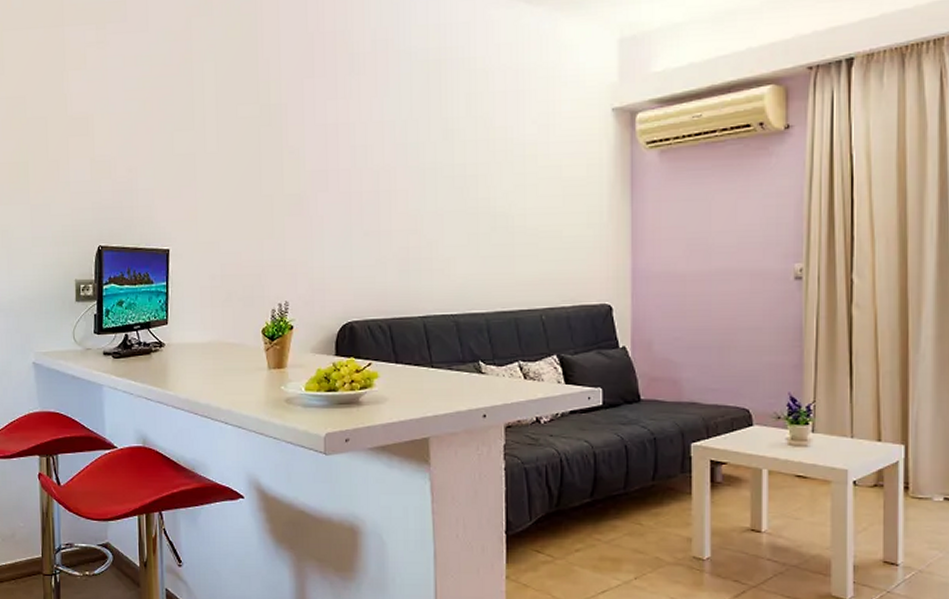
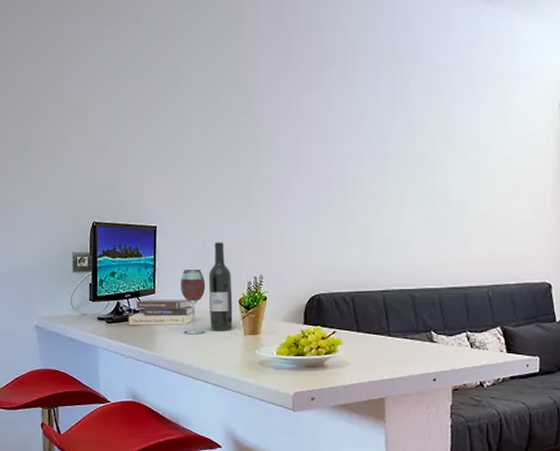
books: none [138,330,211,361] -> present [129,299,193,326]
wineglass: none [196,297,225,370] -> present [180,270,206,335]
wine bottle: none [227,266,256,365] -> present [208,242,233,331]

